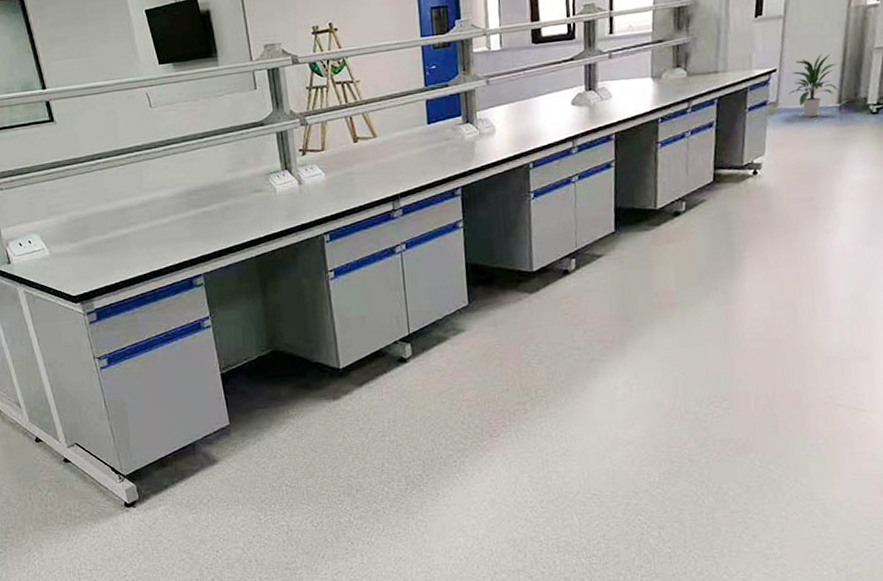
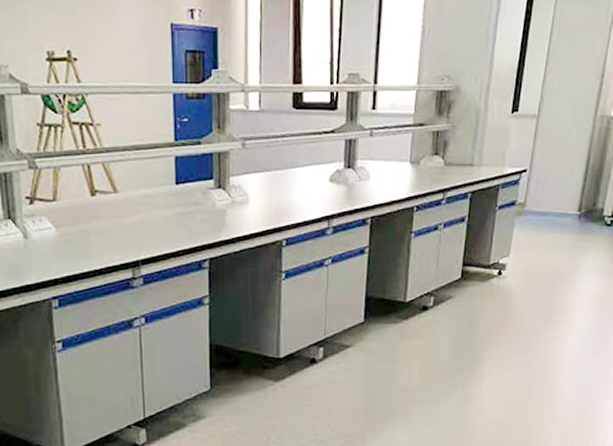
indoor plant: present [788,53,839,117] -> none [536,158,581,222]

